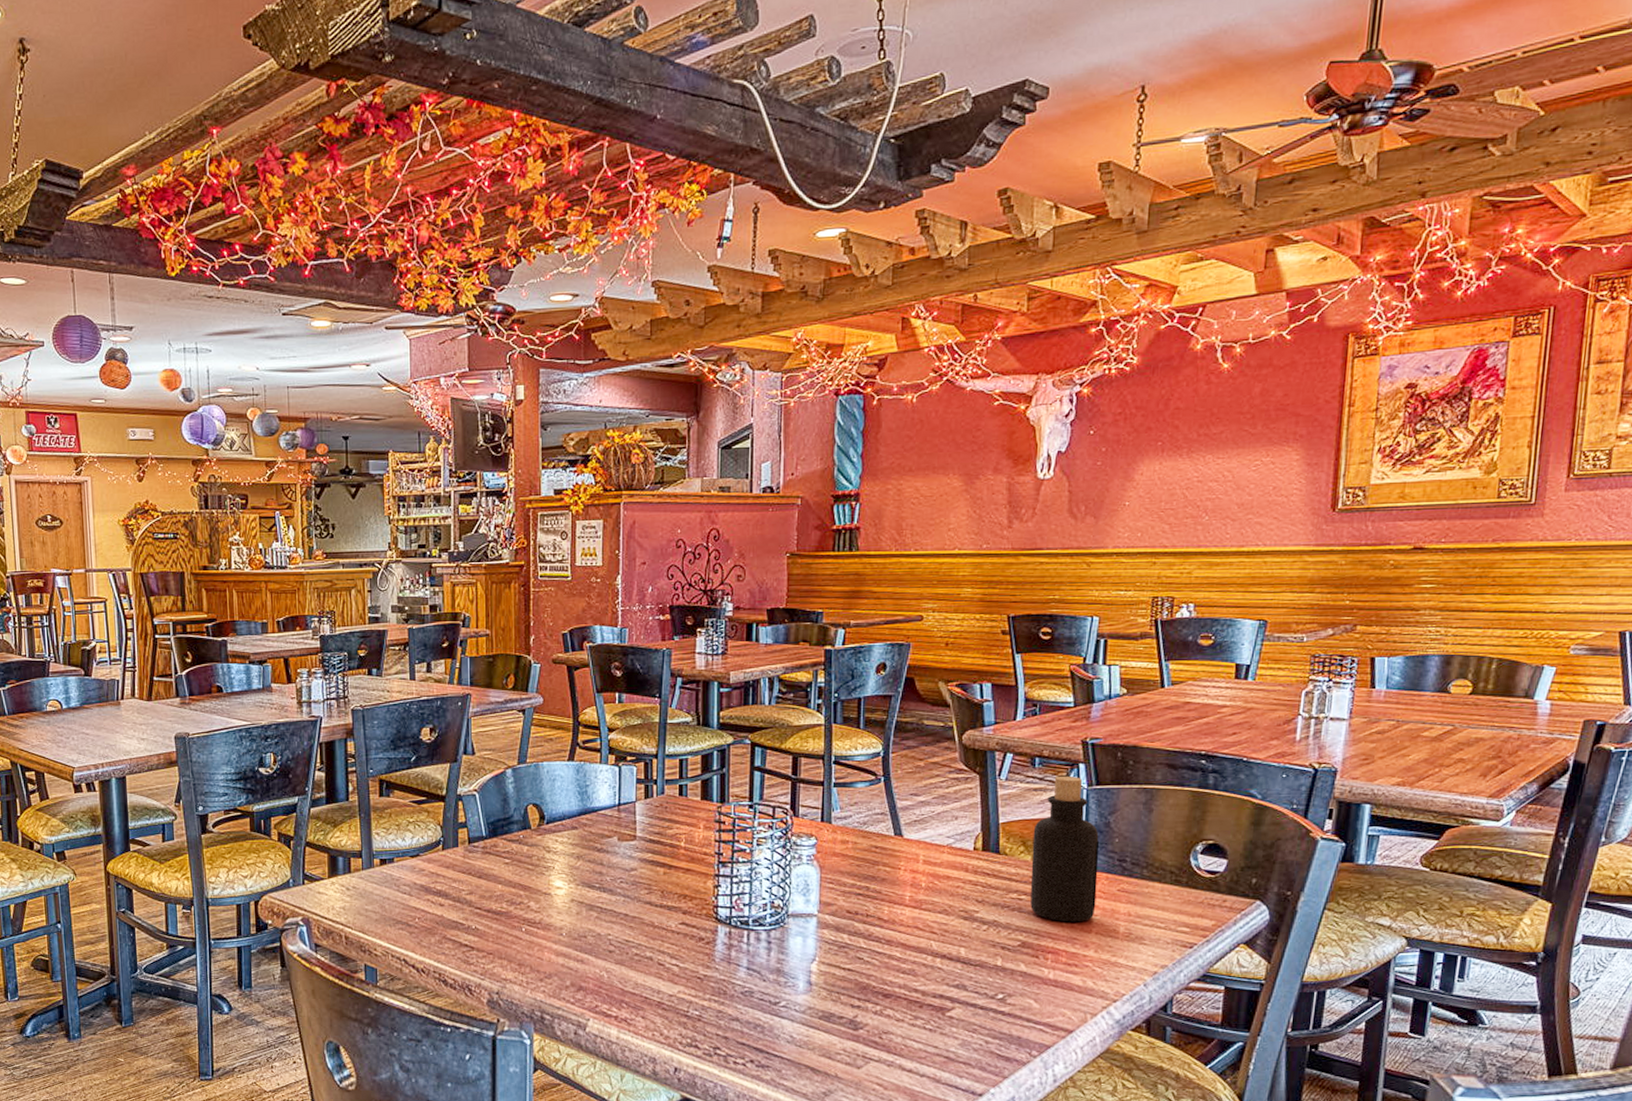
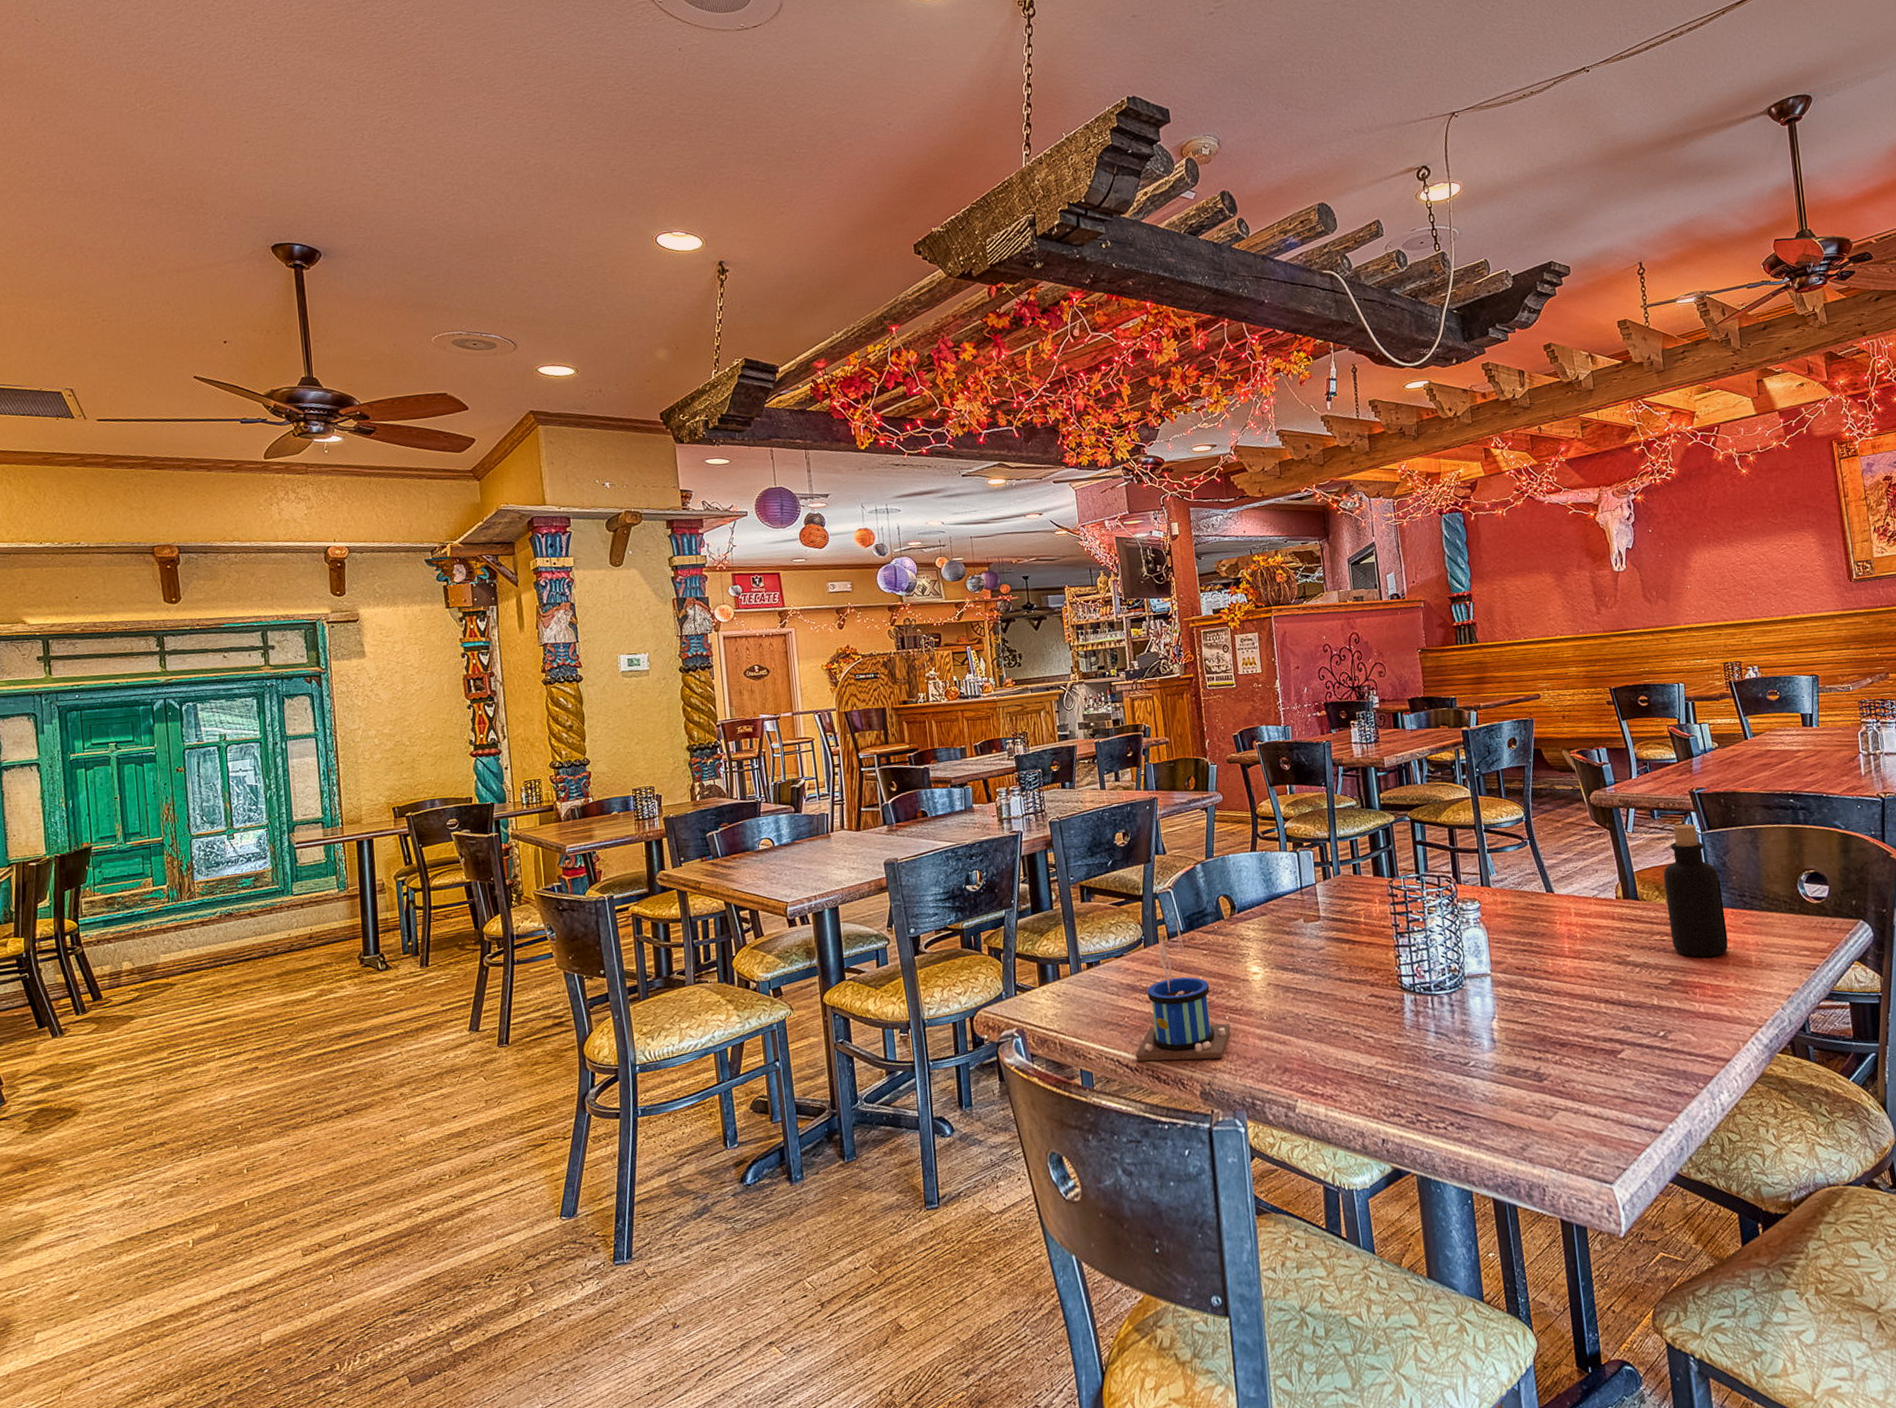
mug: none [423,824,526,969] -> present [1135,919,1231,1062]

